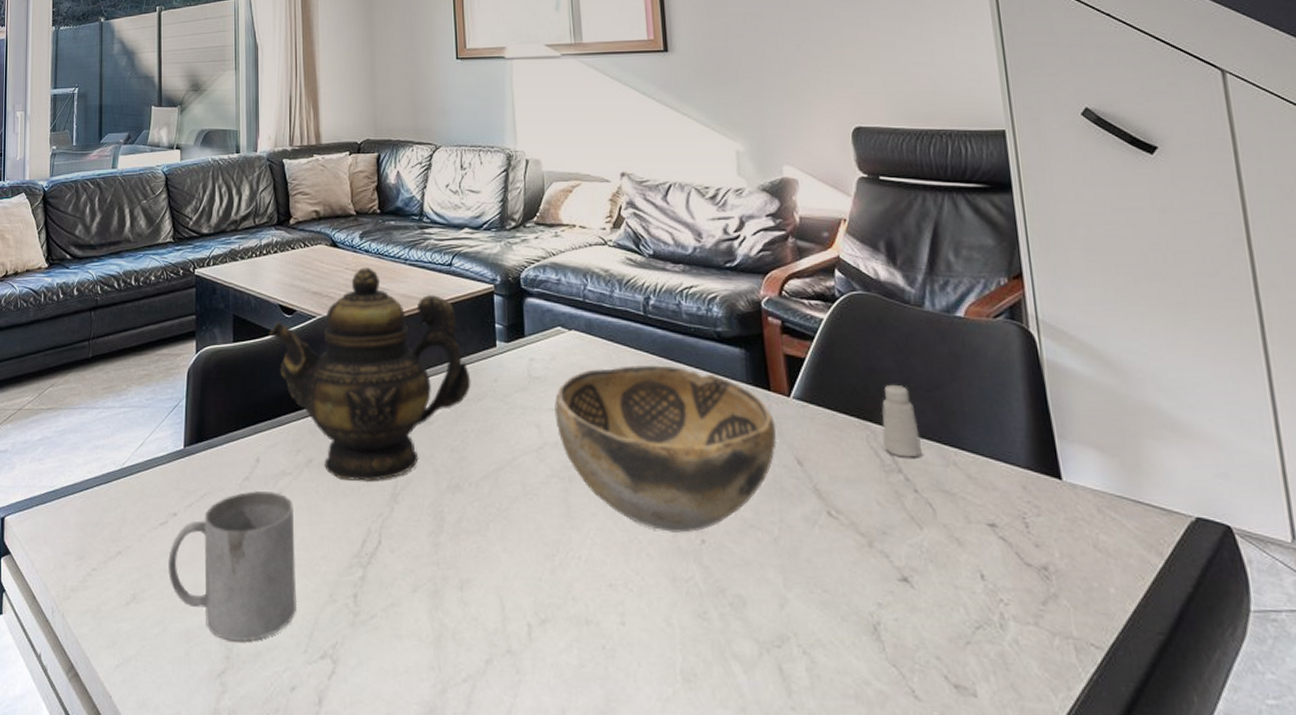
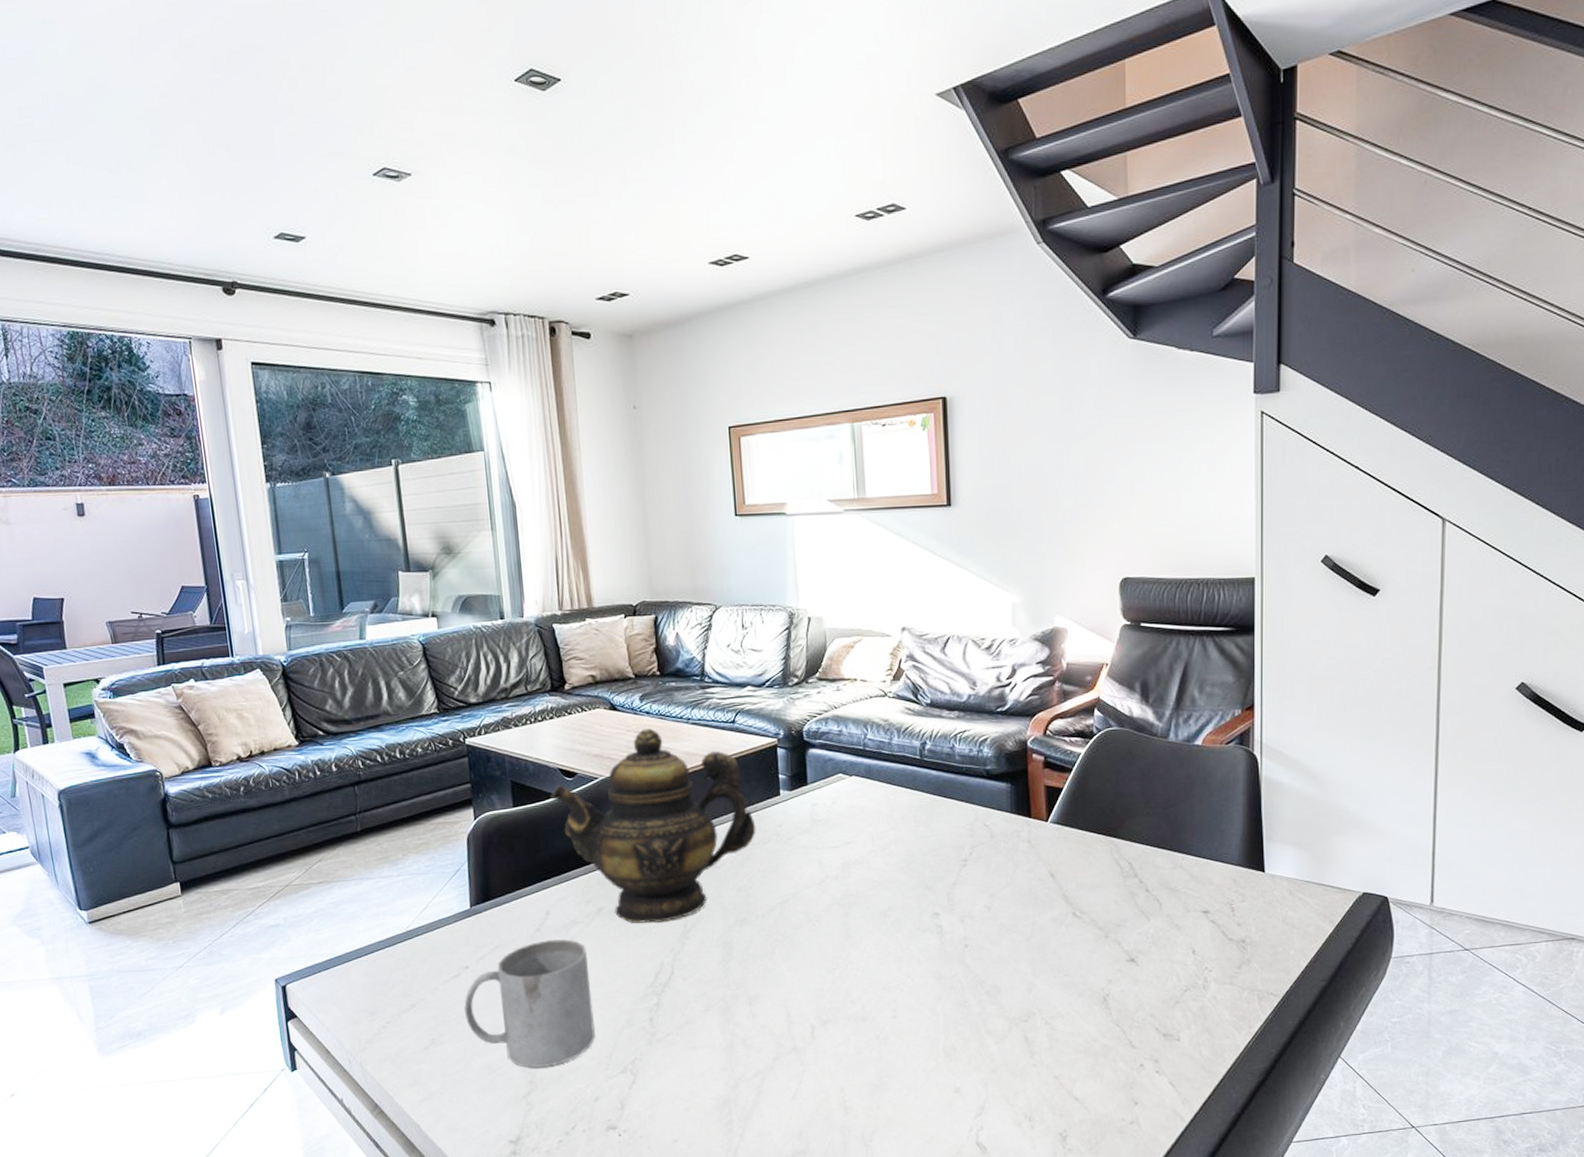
decorative bowl: present [554,364,777,533] -> none [835,802,1033,941]
saltshaker: present [882,384,923,458] -> none [1124,805,1156,865]

